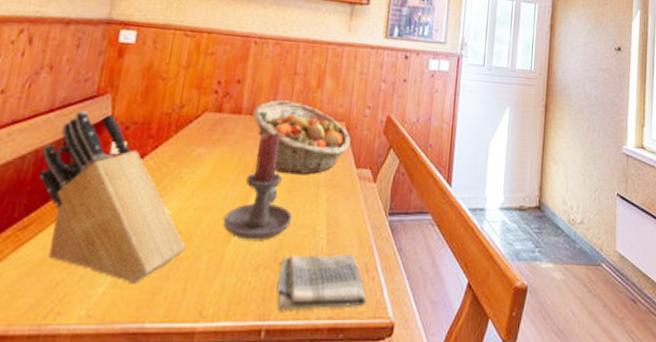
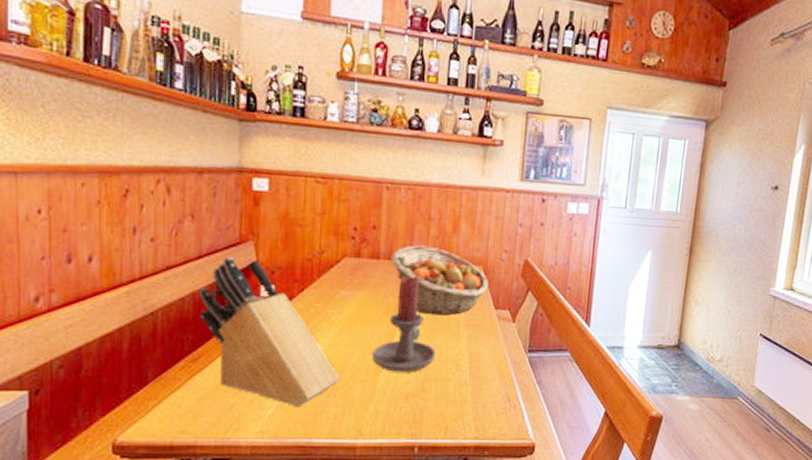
dish towel: present [276,254,368,310] -> none [426,385,510,431]

